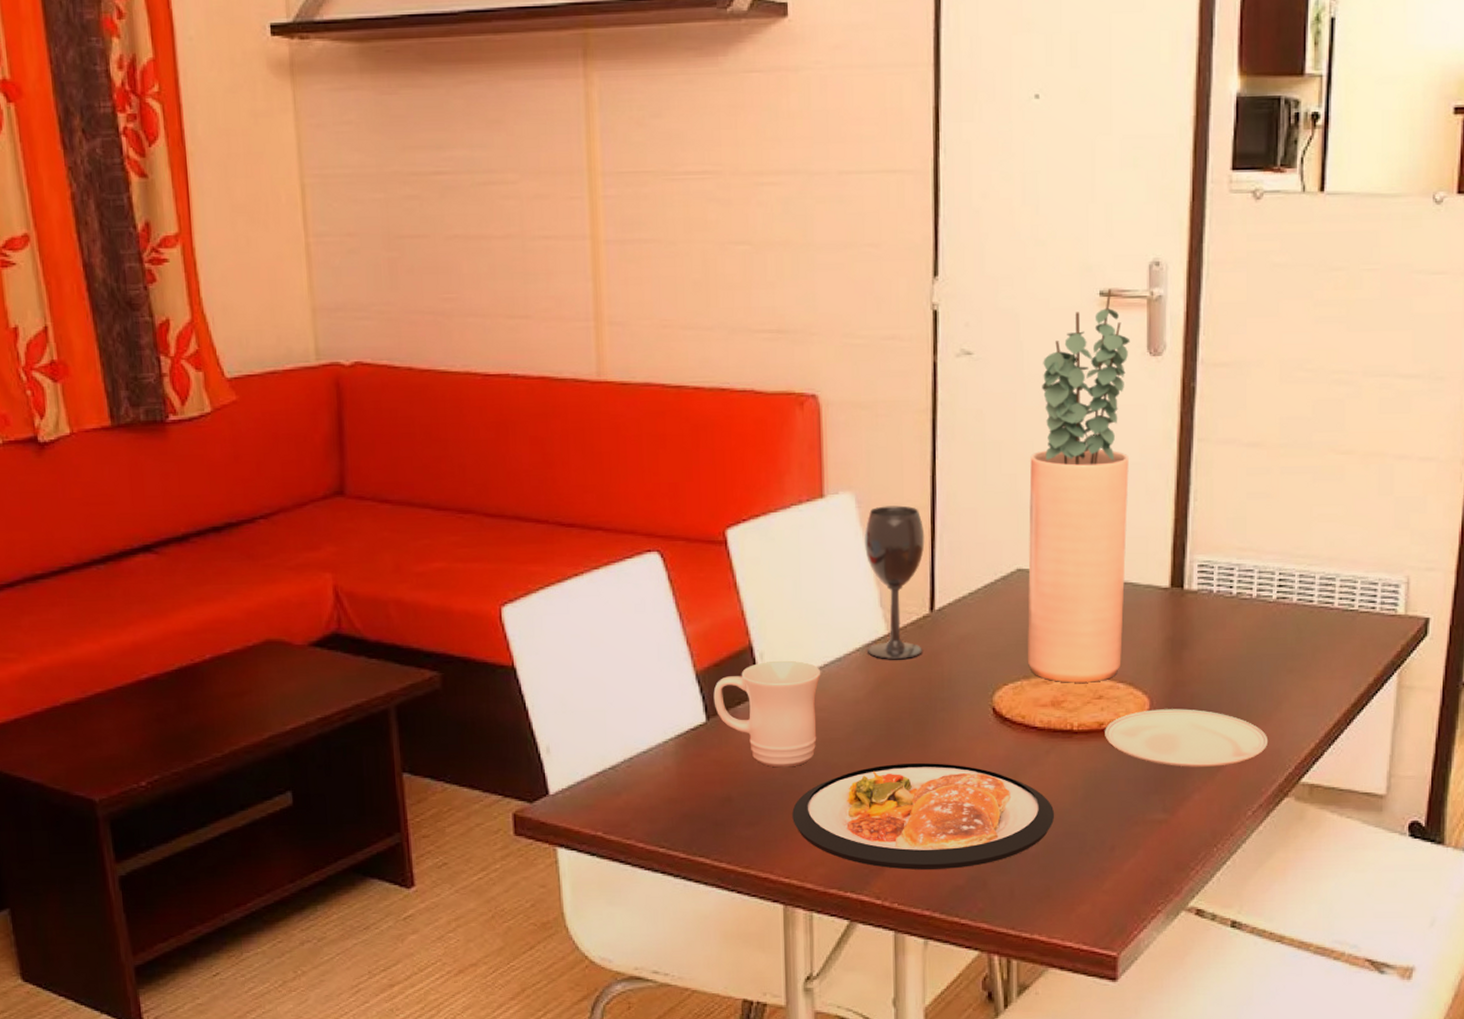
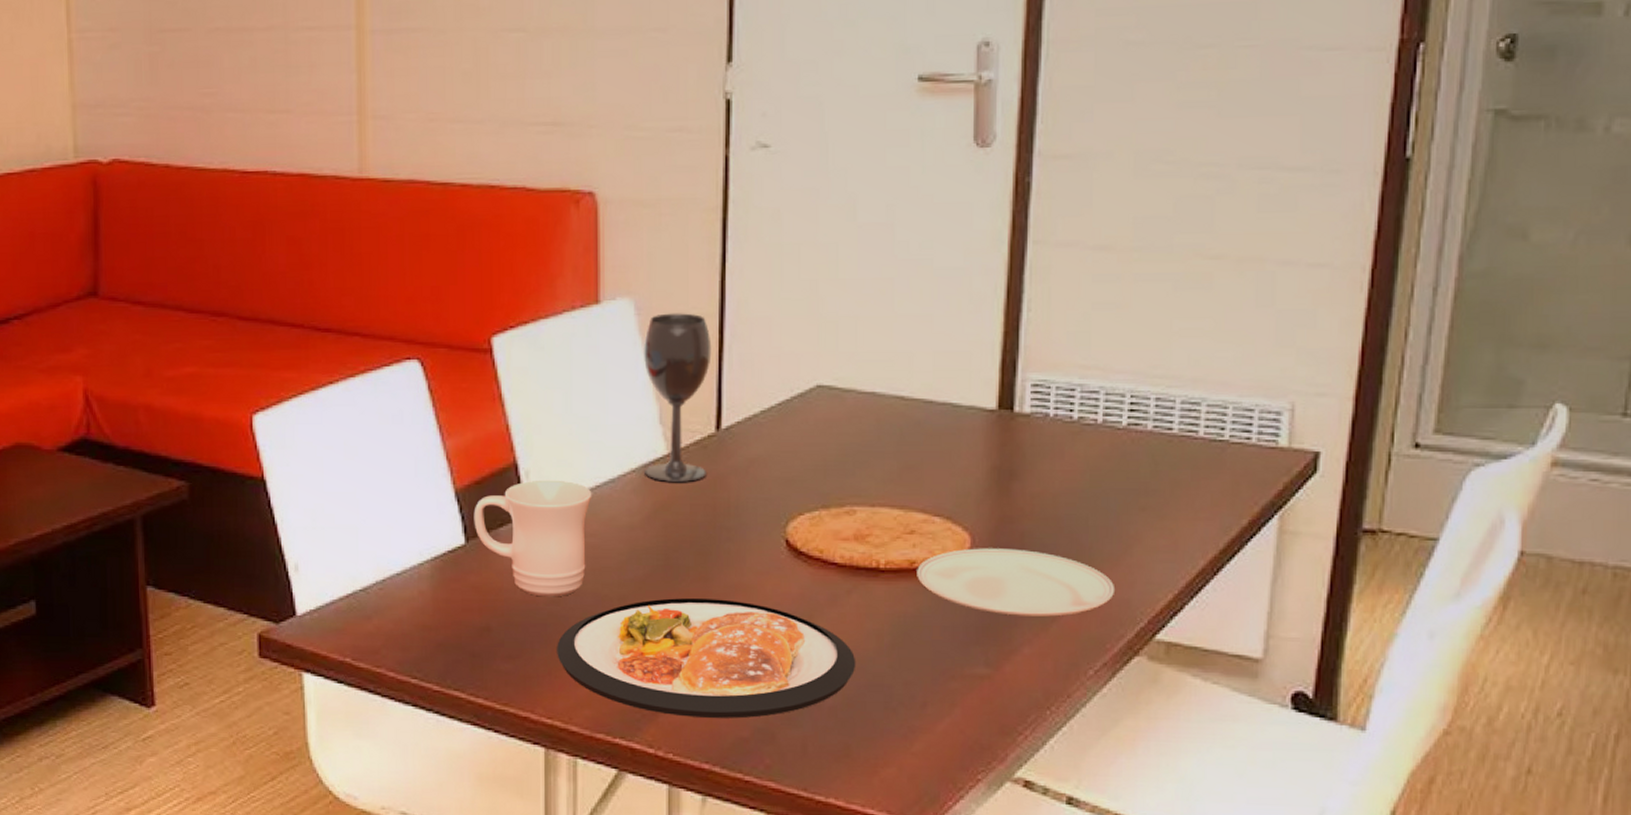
vase: present [1027,289,1130,683] -> none [828,73,954,515]

